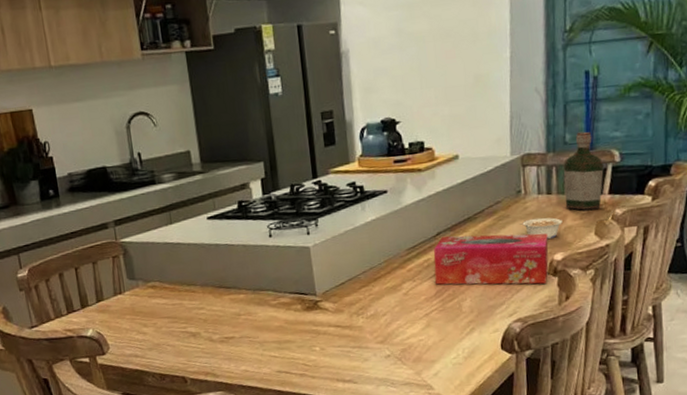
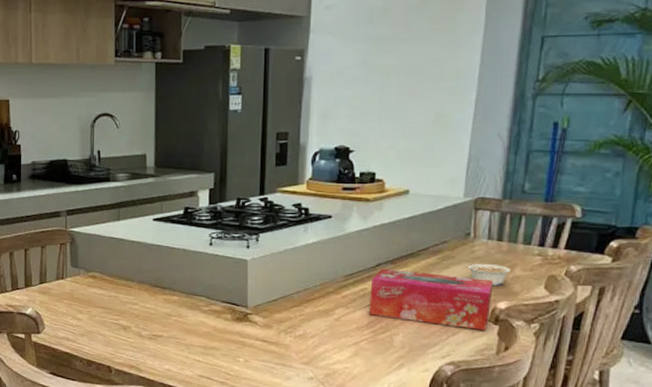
bottle: present [563,131,604,210] -> none [516,182,562,262]

